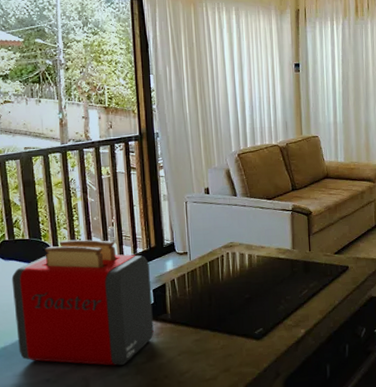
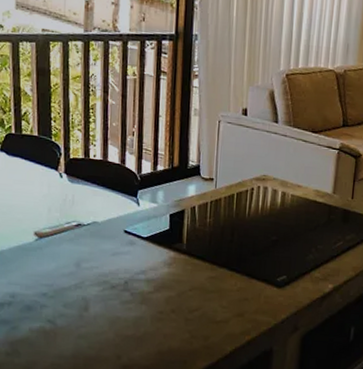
toaster: present [11,239,154,366] -> none [14,143,169,291]

